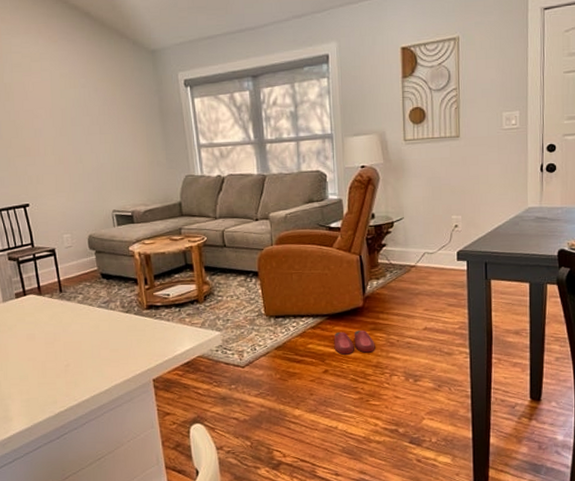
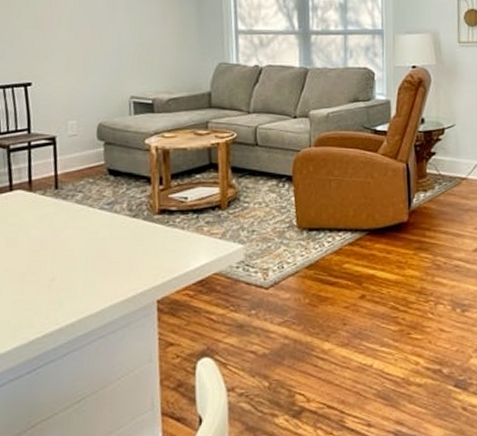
slippers: present [334,330,375,355] -> none [373,250,420,277]

